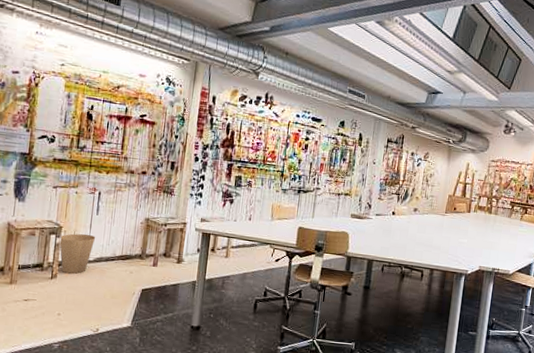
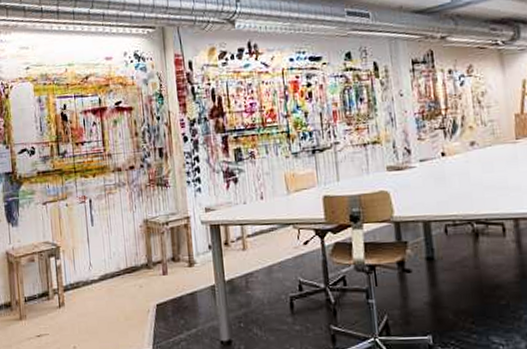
trash can: present [59,233,96,274] -> none [59,250,96,299]

